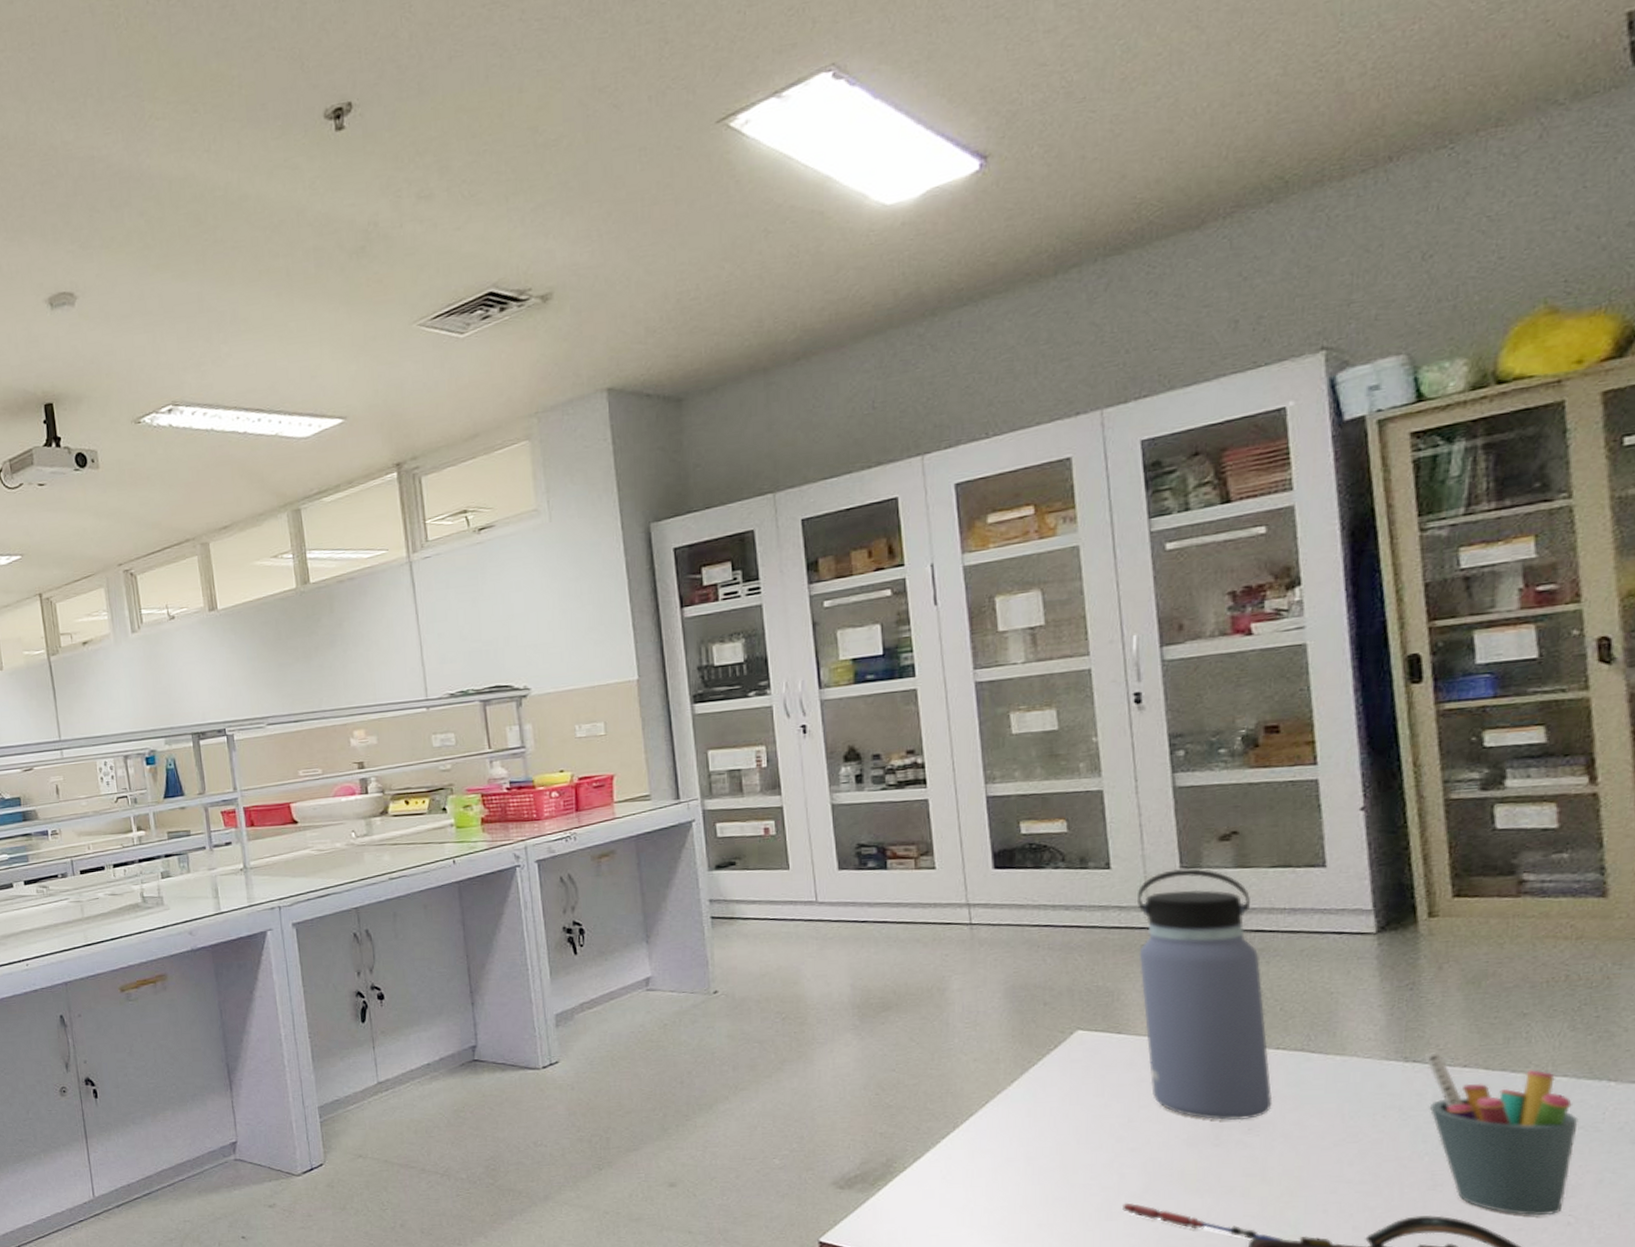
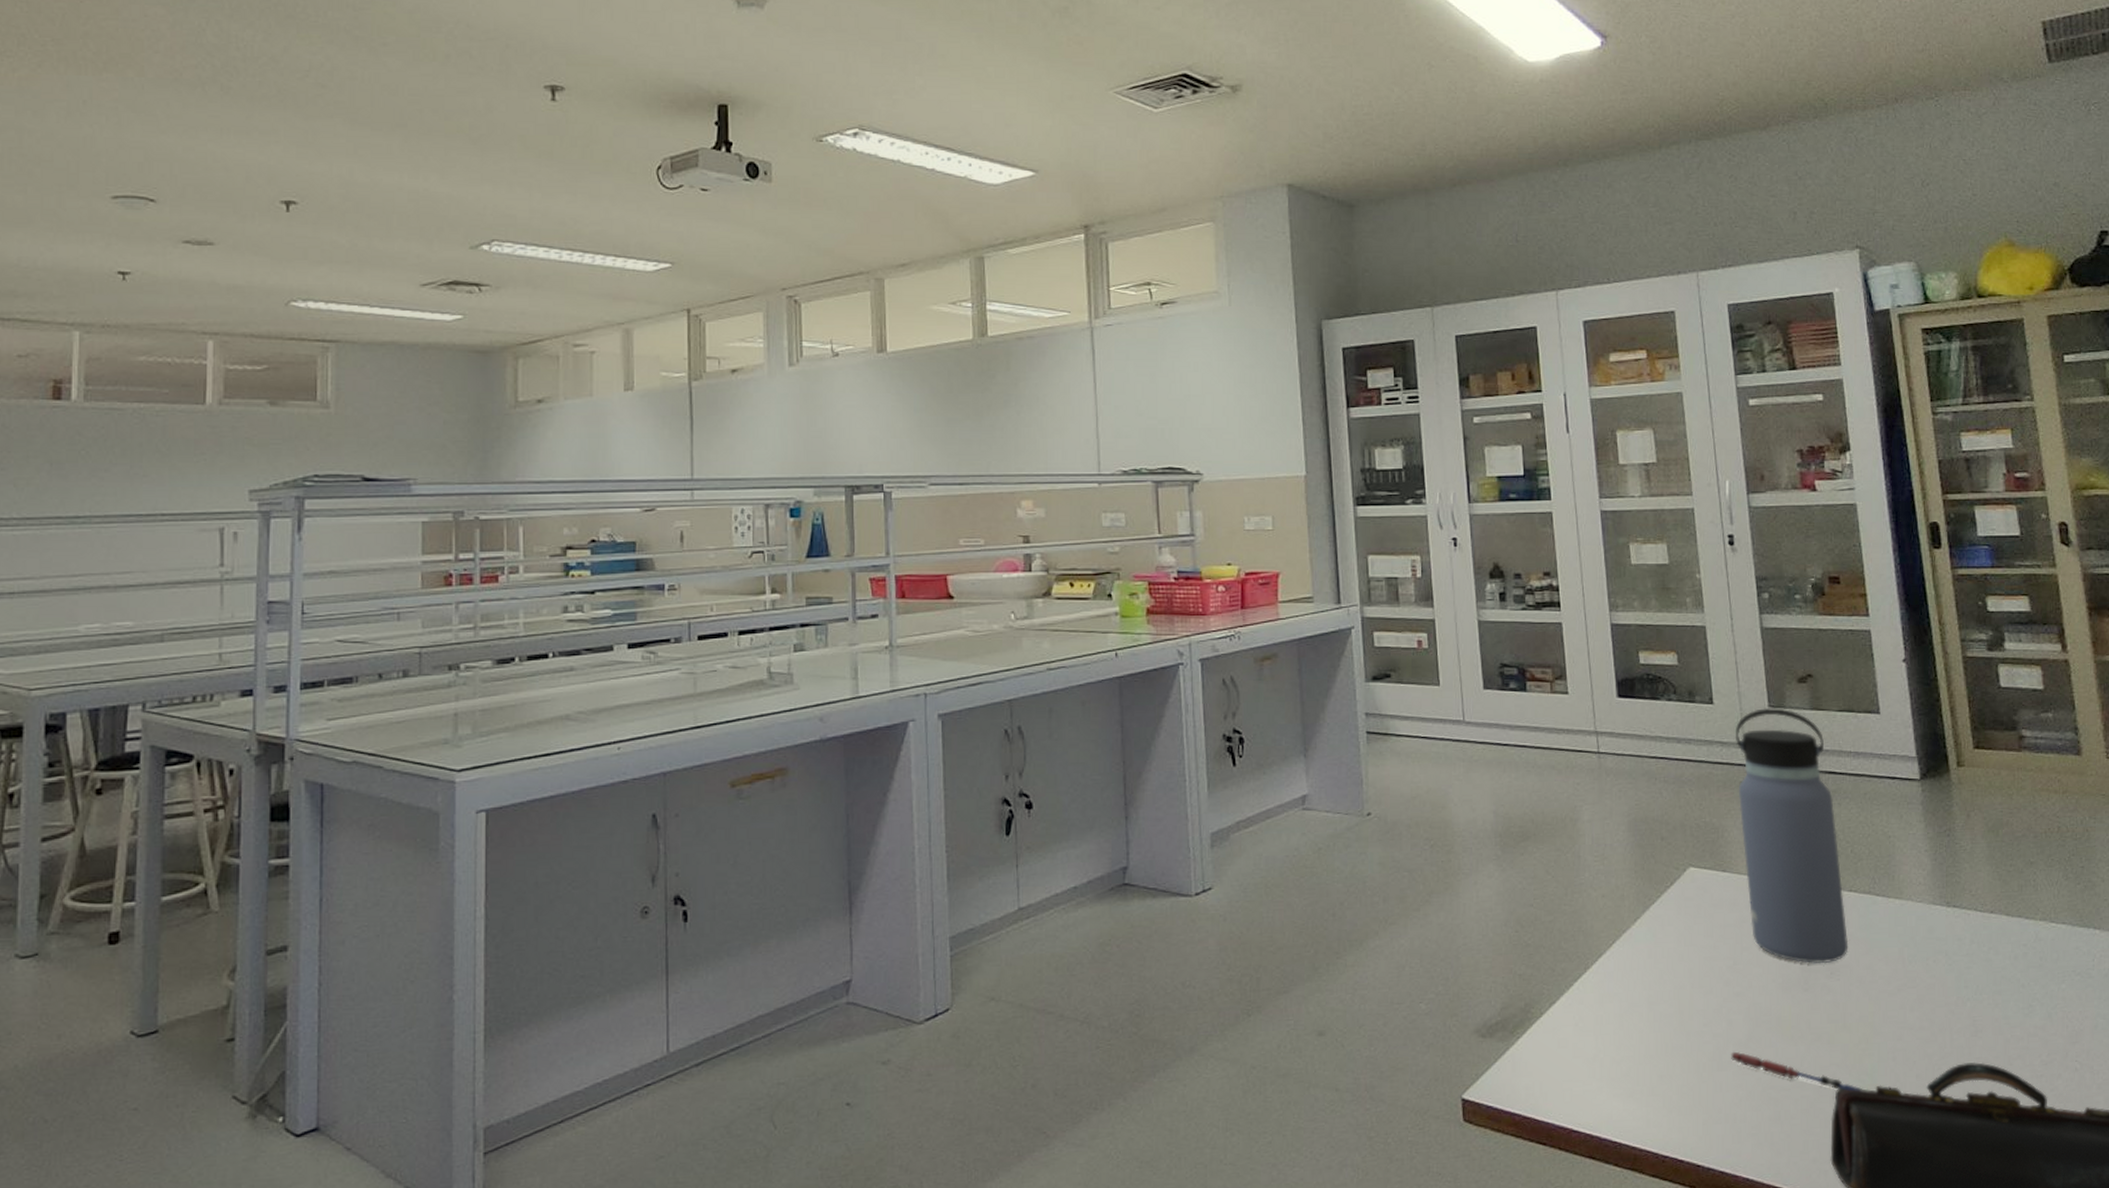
pen holder: present [1424,1051,1579,1216] -> none [1961,897,2076,1062]

